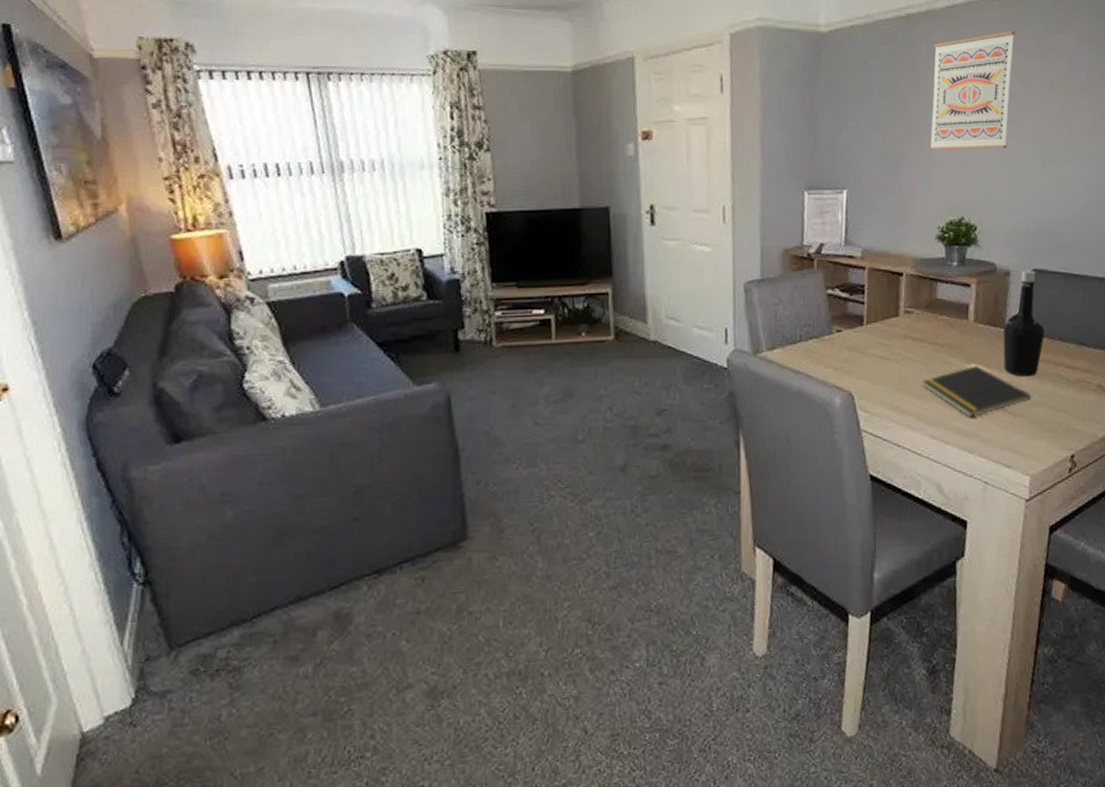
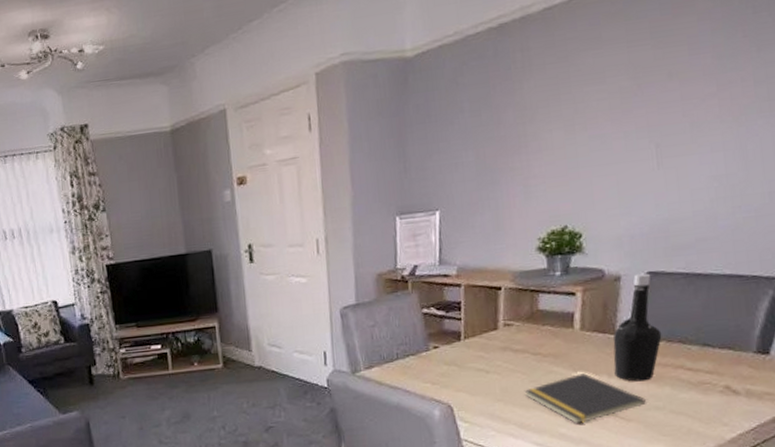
wall art: present [929,31,1015,150] -> none [527,23,625,161]

